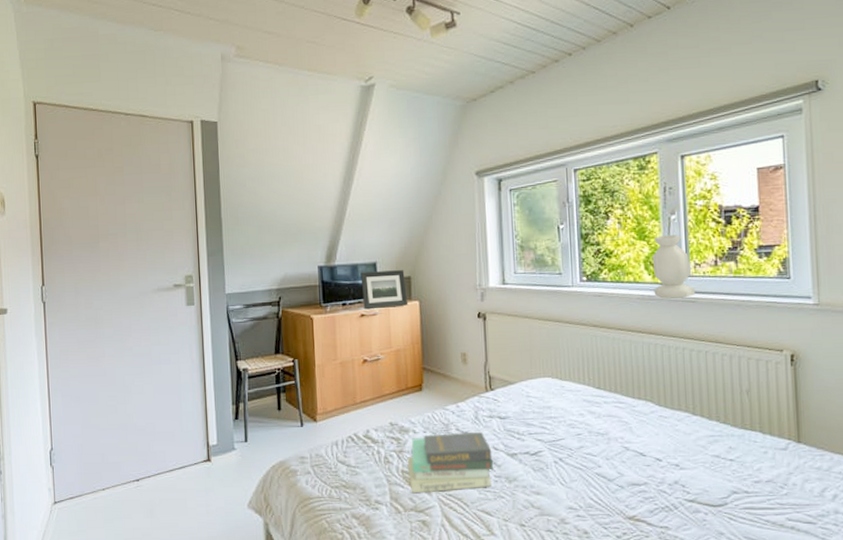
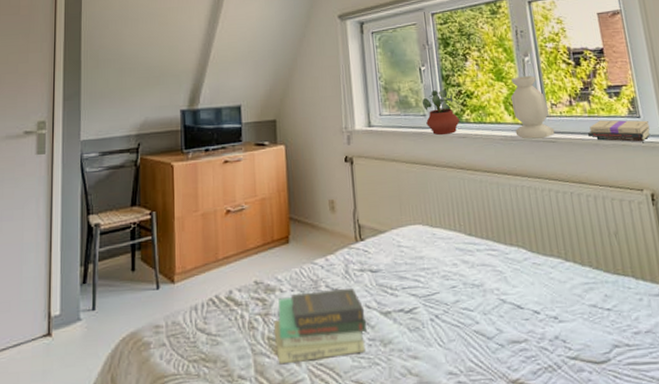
picture frame: present [360,270,407,309] -> none [224,113,273,155]
potted plant: none [556,248,598,294] -> present [420,90,460,136]
books: none [731,280,799,304] -> present [588,120,651,143]

